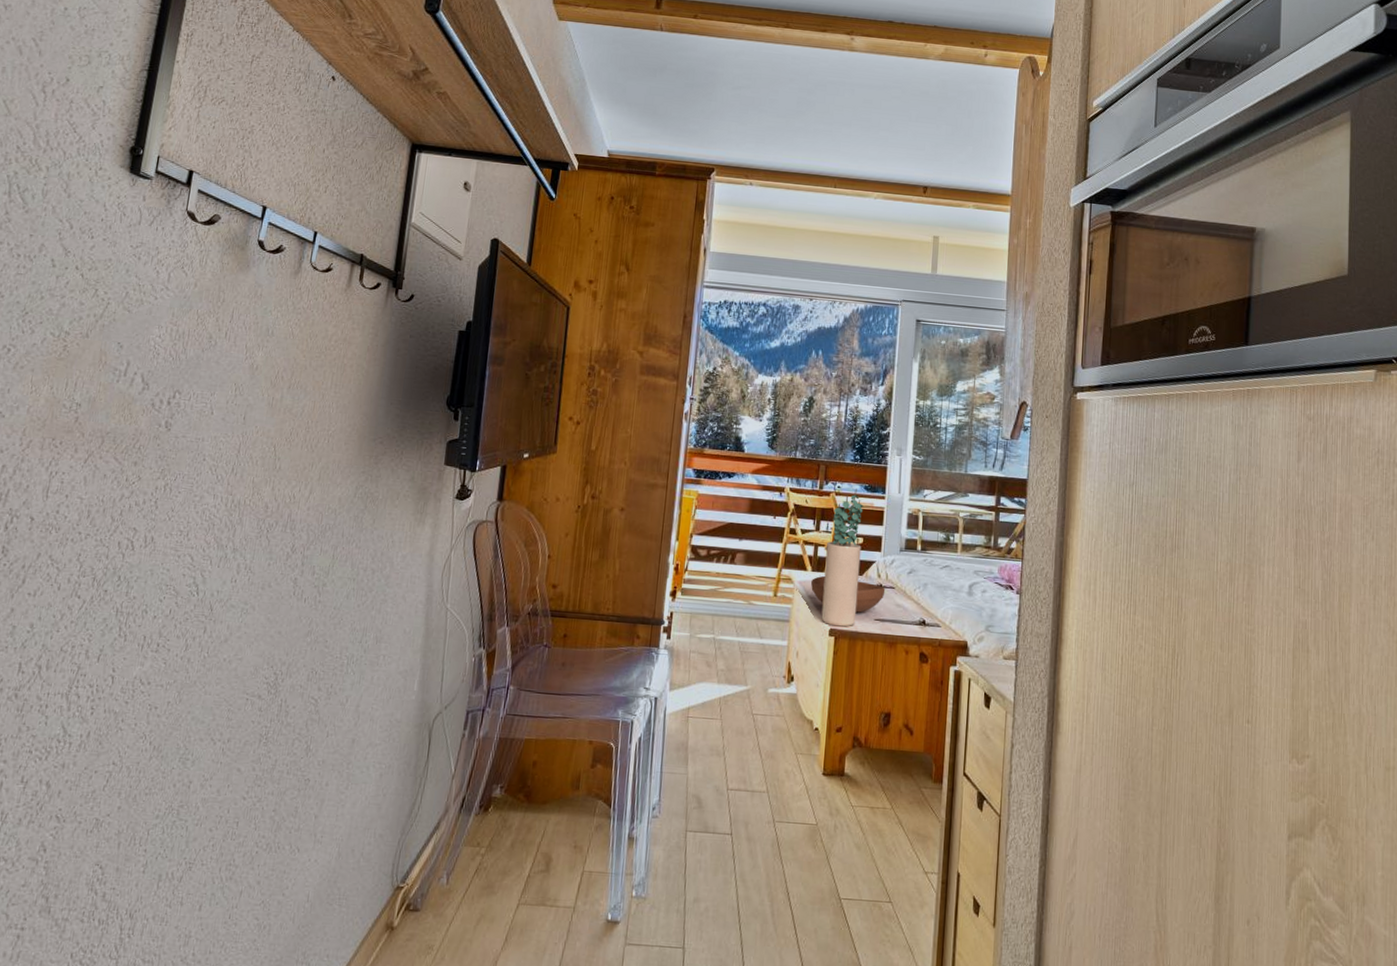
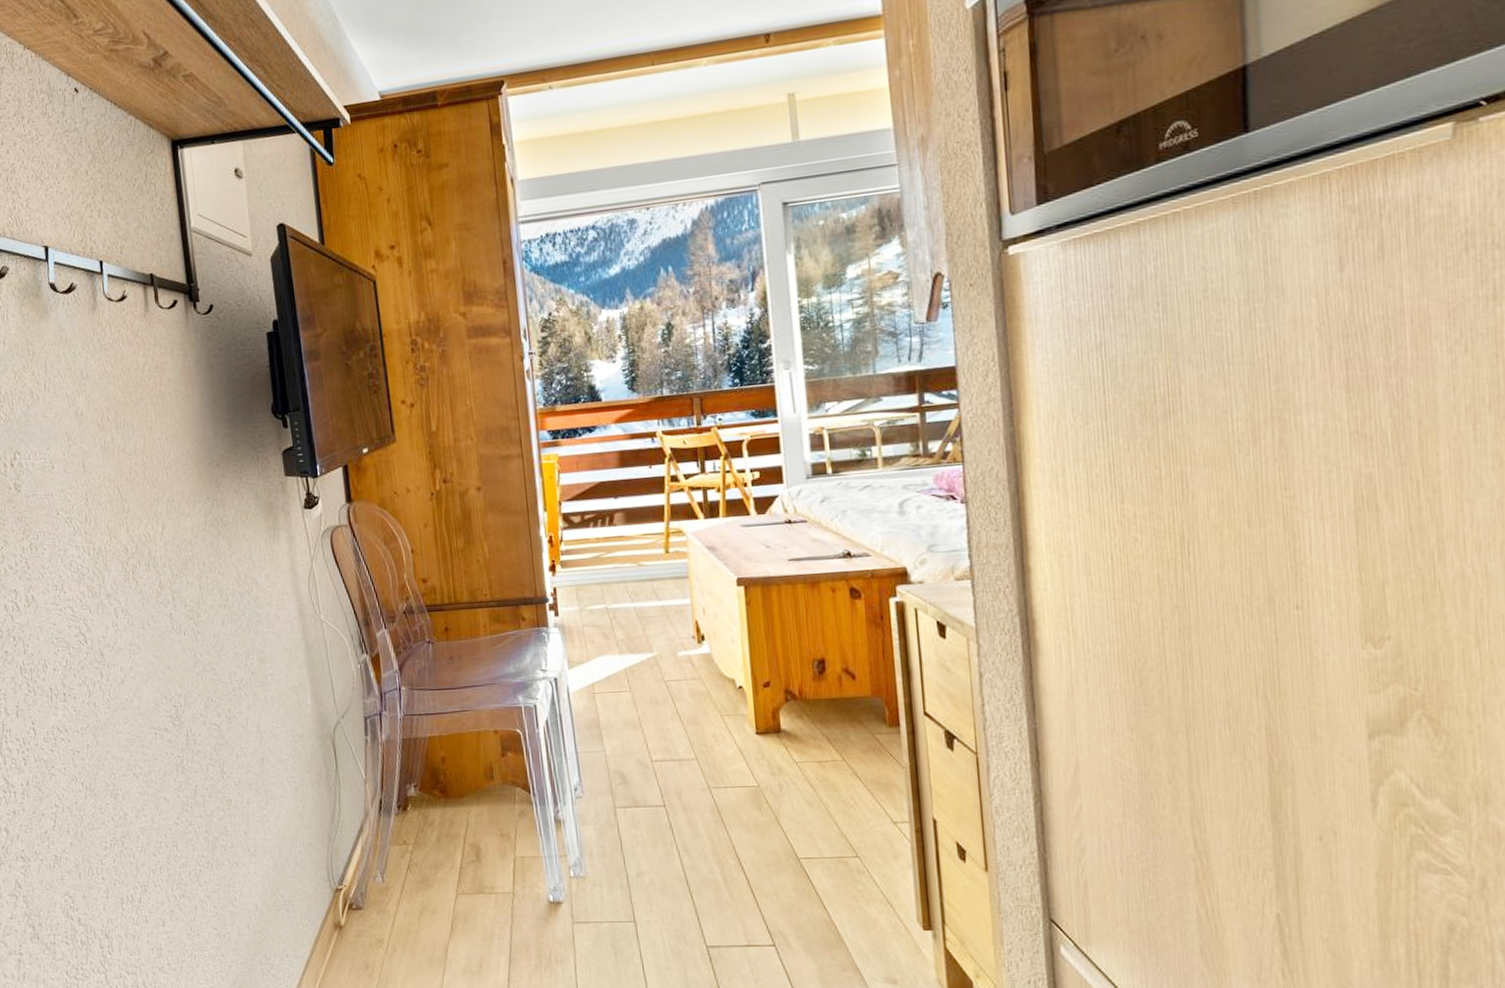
bowl: present [810,576,886,613] -> none [705,520,796,556]
vase: present [821,488,863,627] -> none [717,417,766,575]

